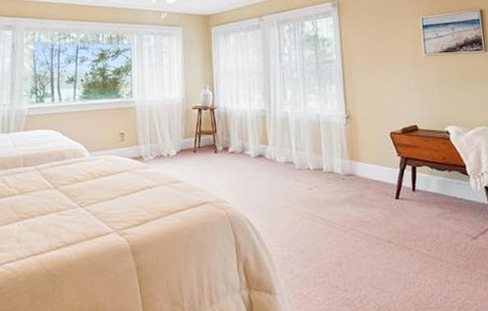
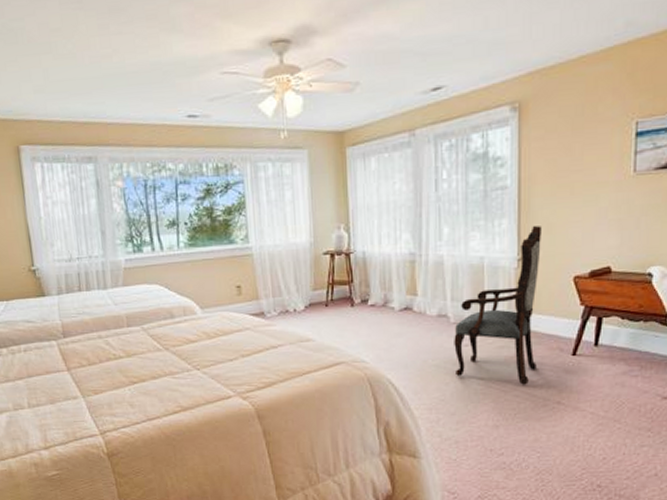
armchair: none [299,92,368,225] -> present [454,226,541,385]

